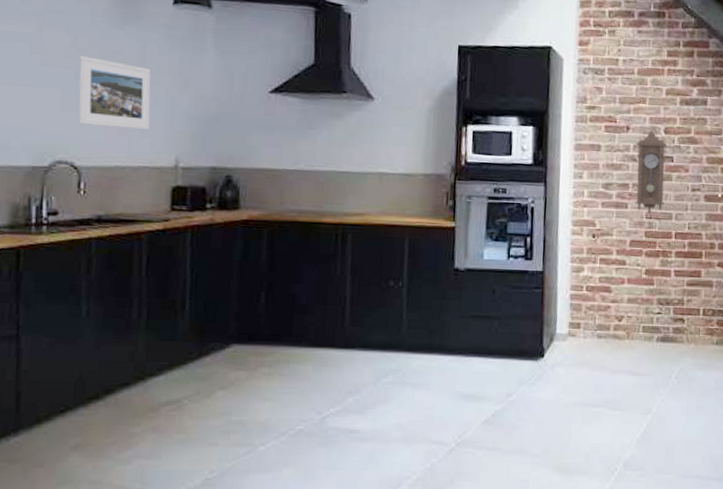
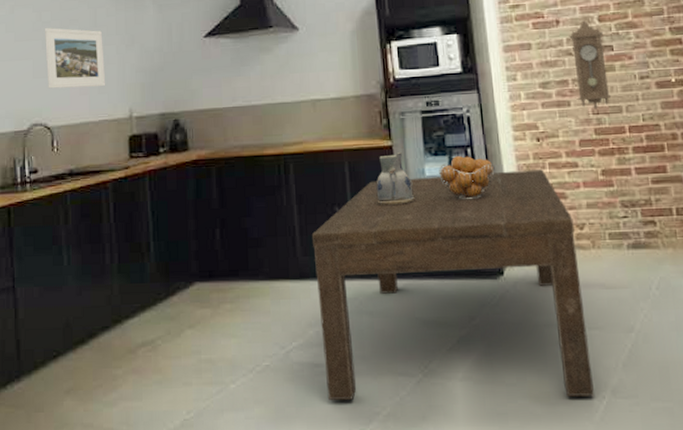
dining table: none [360,259,614,468] -> present [311,169,594,400]
ceramic pitcher: none [433,234,471,285] -> present [376,152,415,205]
fruit basket: none [497,243,550,286] -> present [439,155,495,200]

